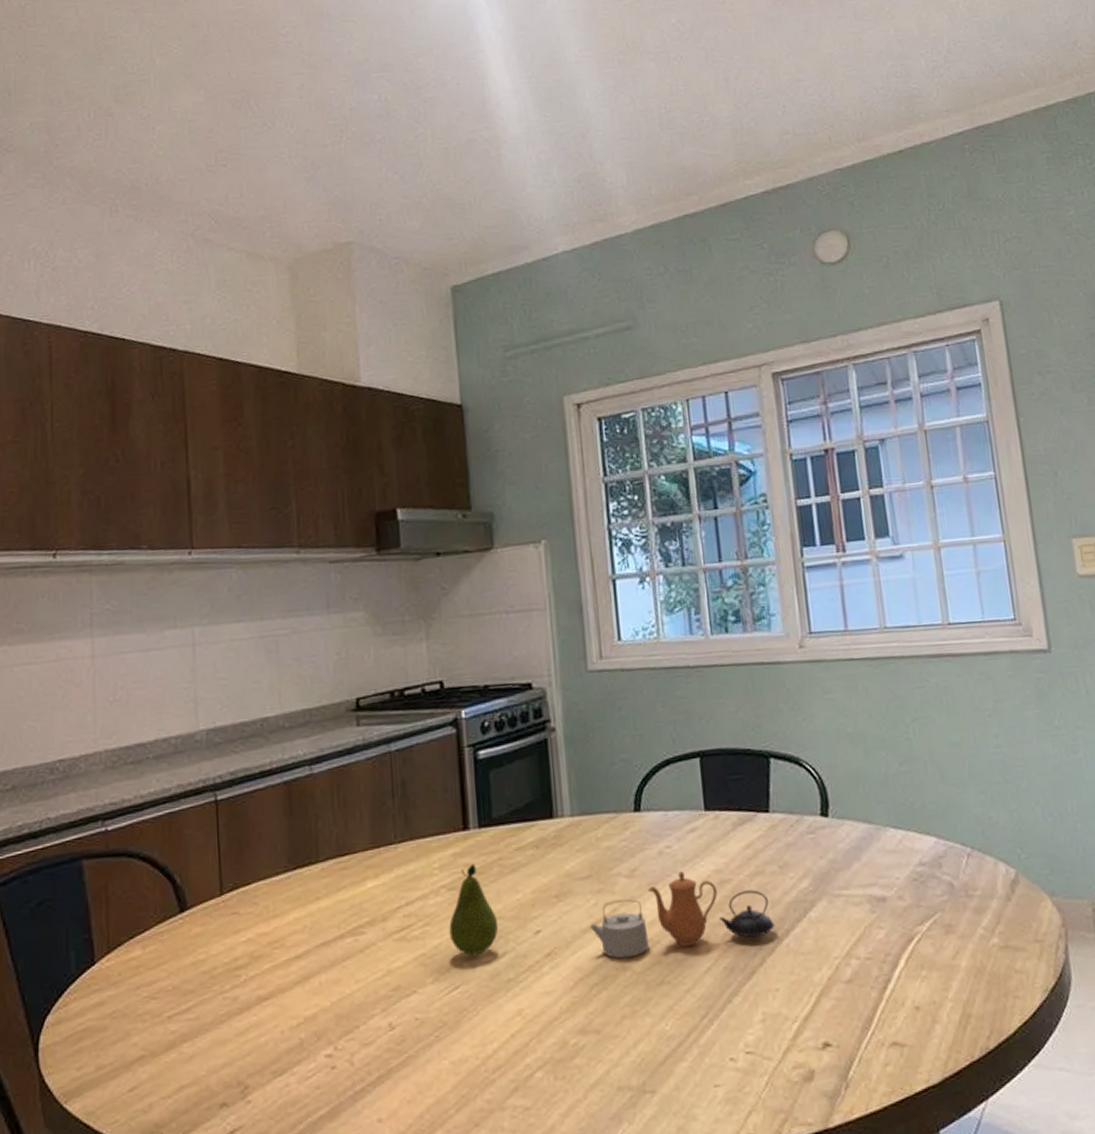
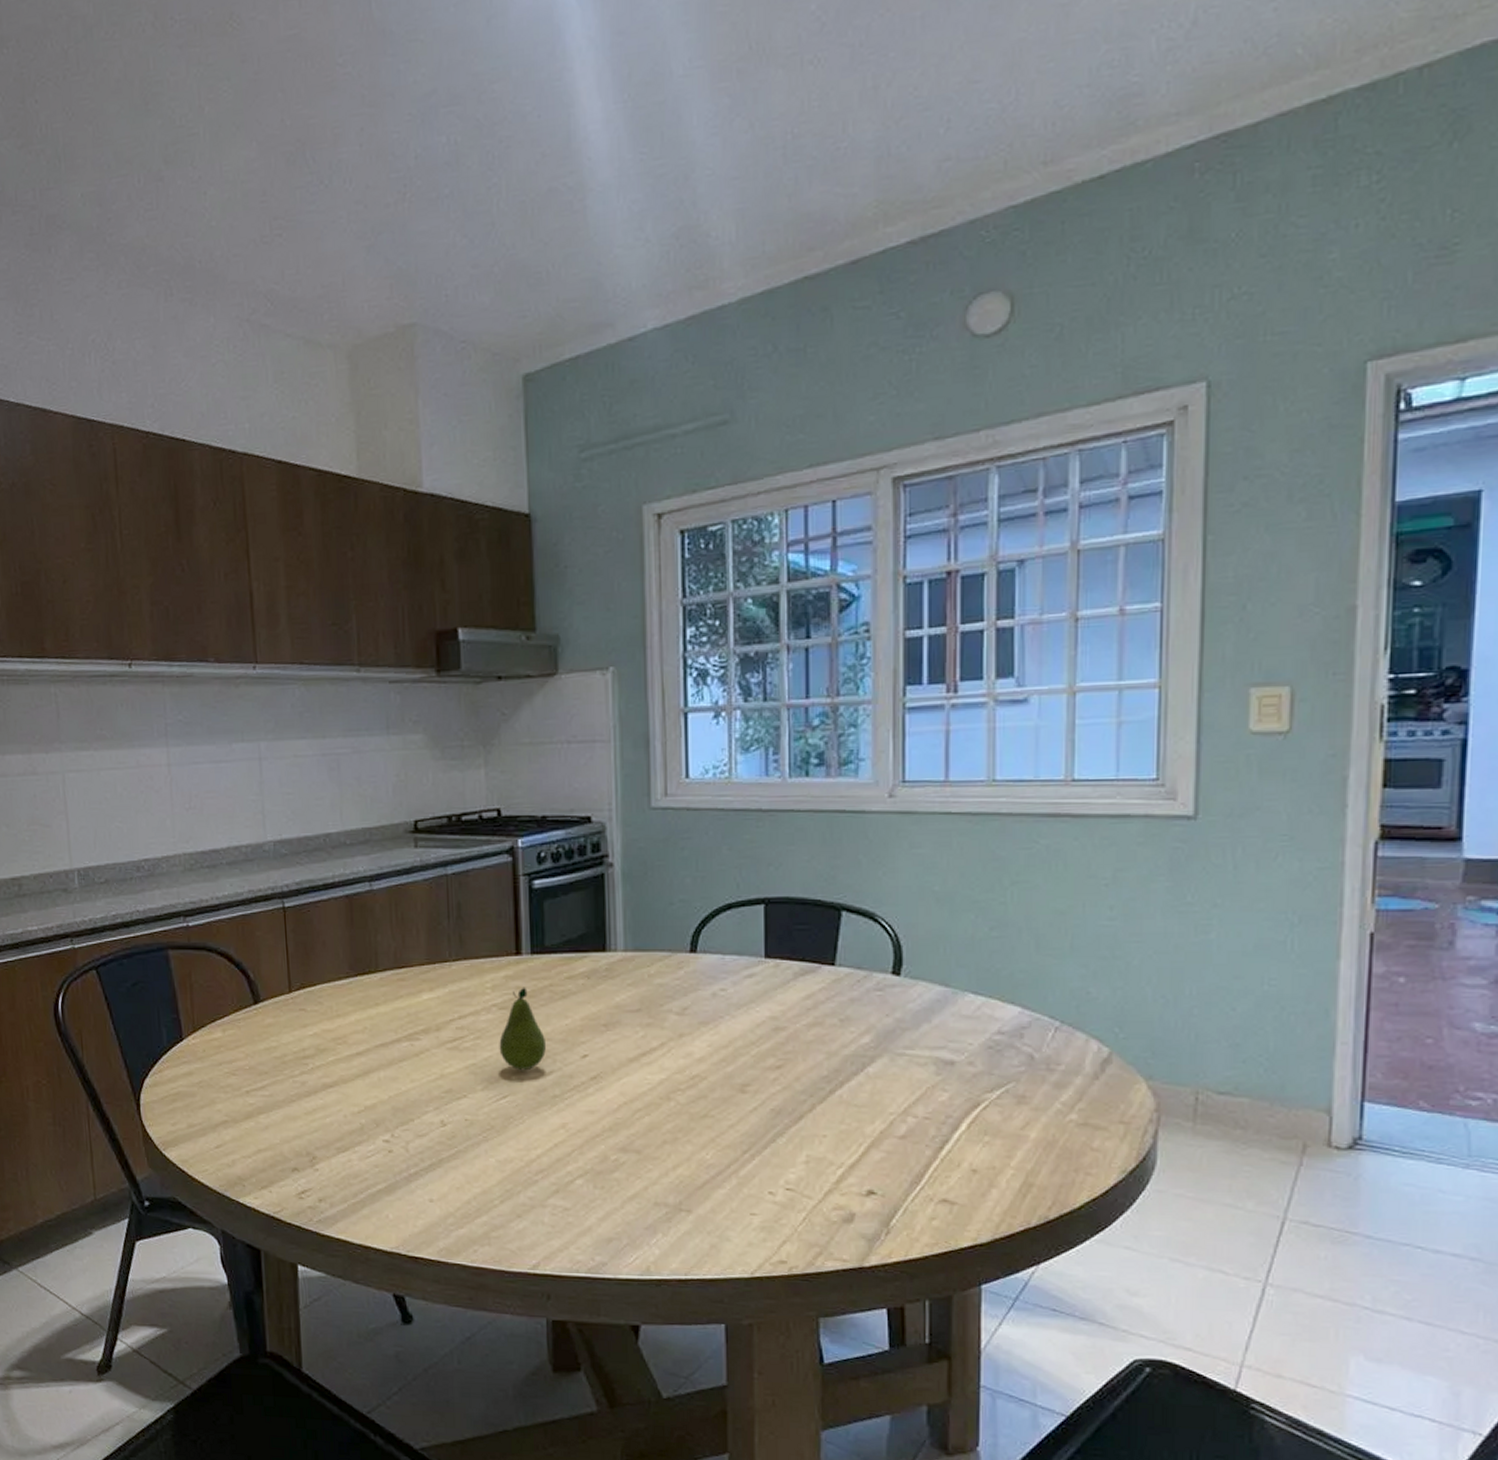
teapot: present [589,871,775,959] -> none [636,1014,829,1090]

